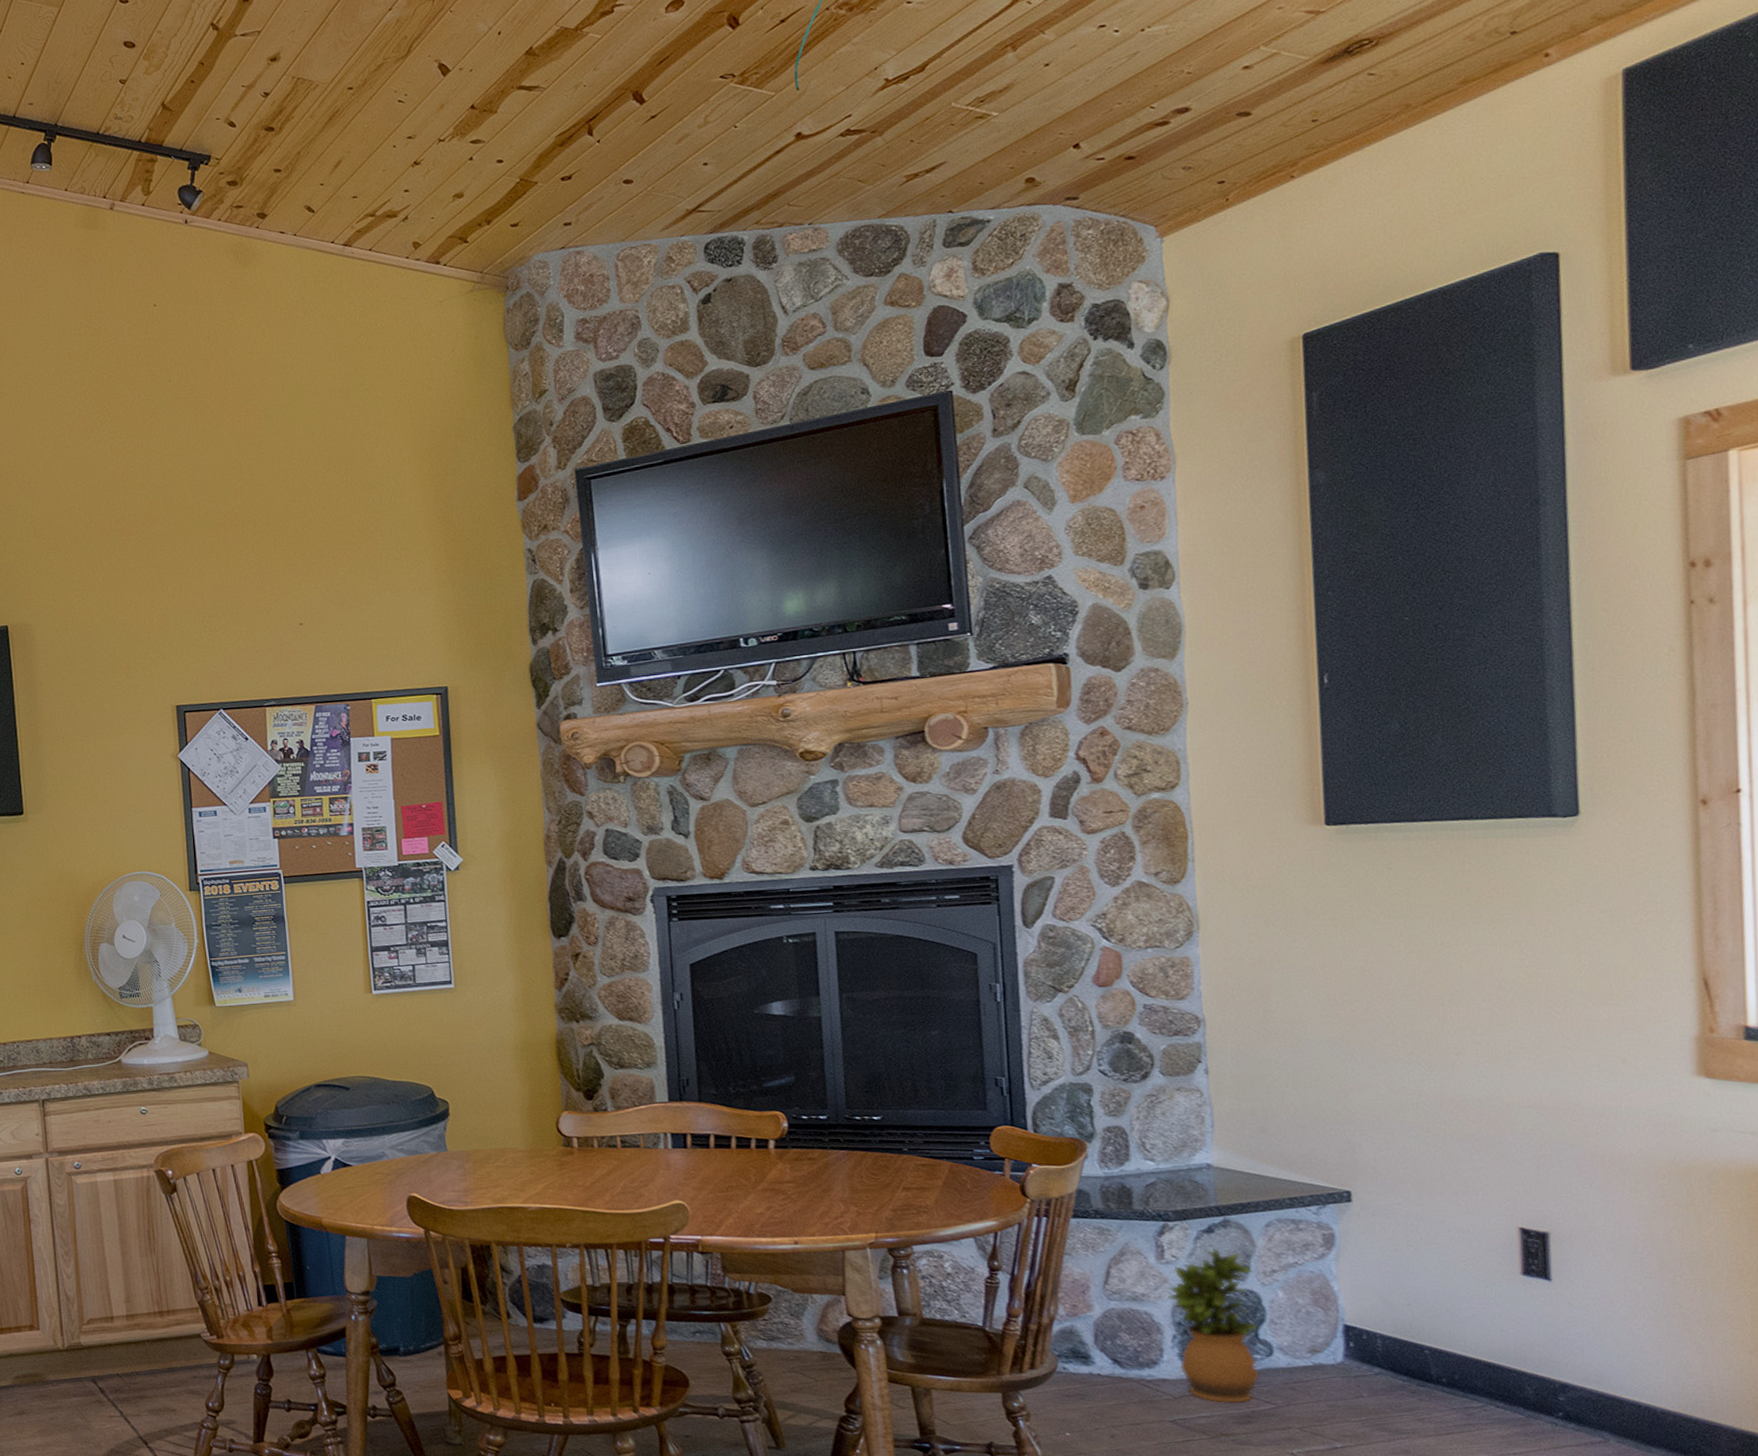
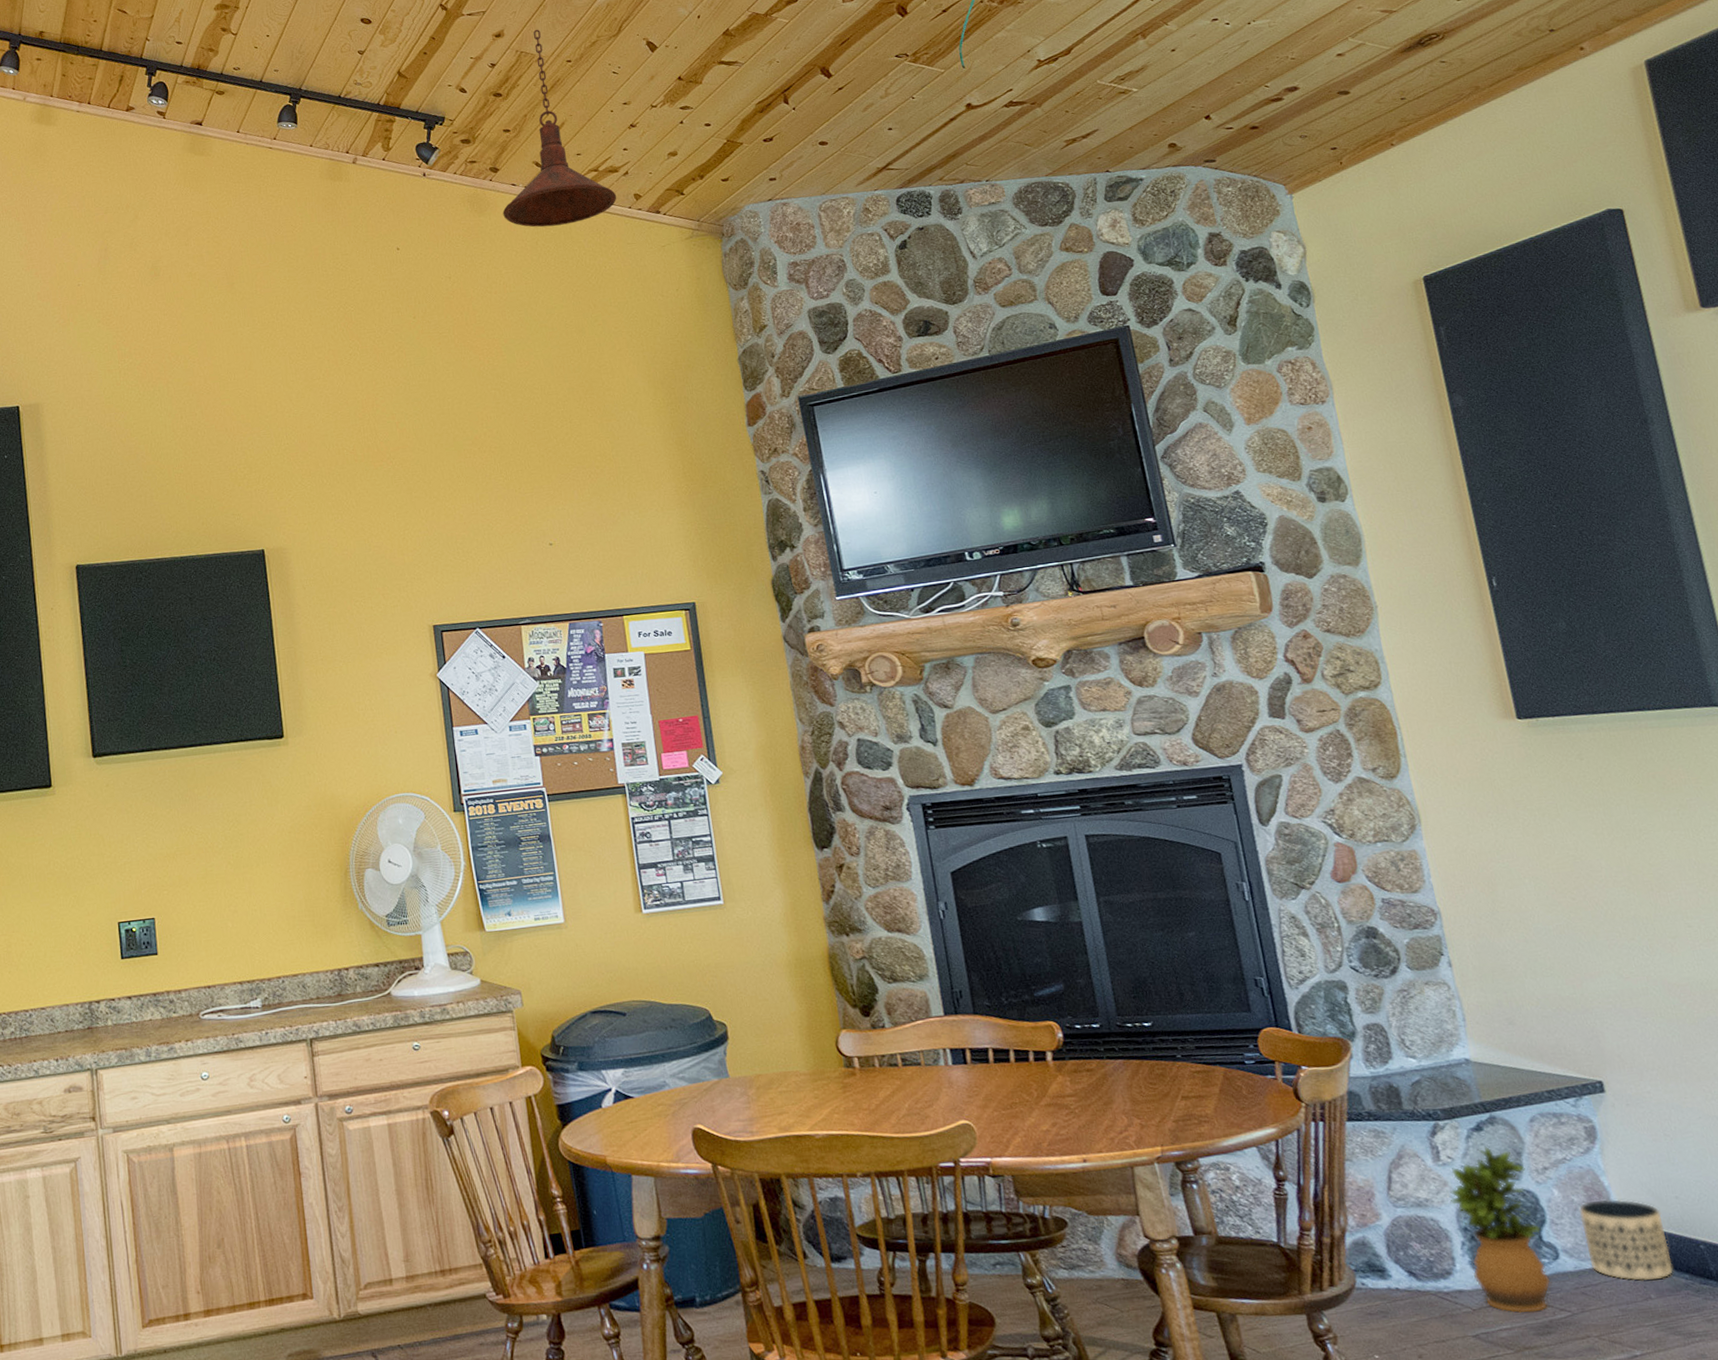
pendant light: none [268,51,394,281] -> present [502,29,617,228]
planter: none [1302,1303,1391,1380] -> present [1579,1199,1673,1281]

